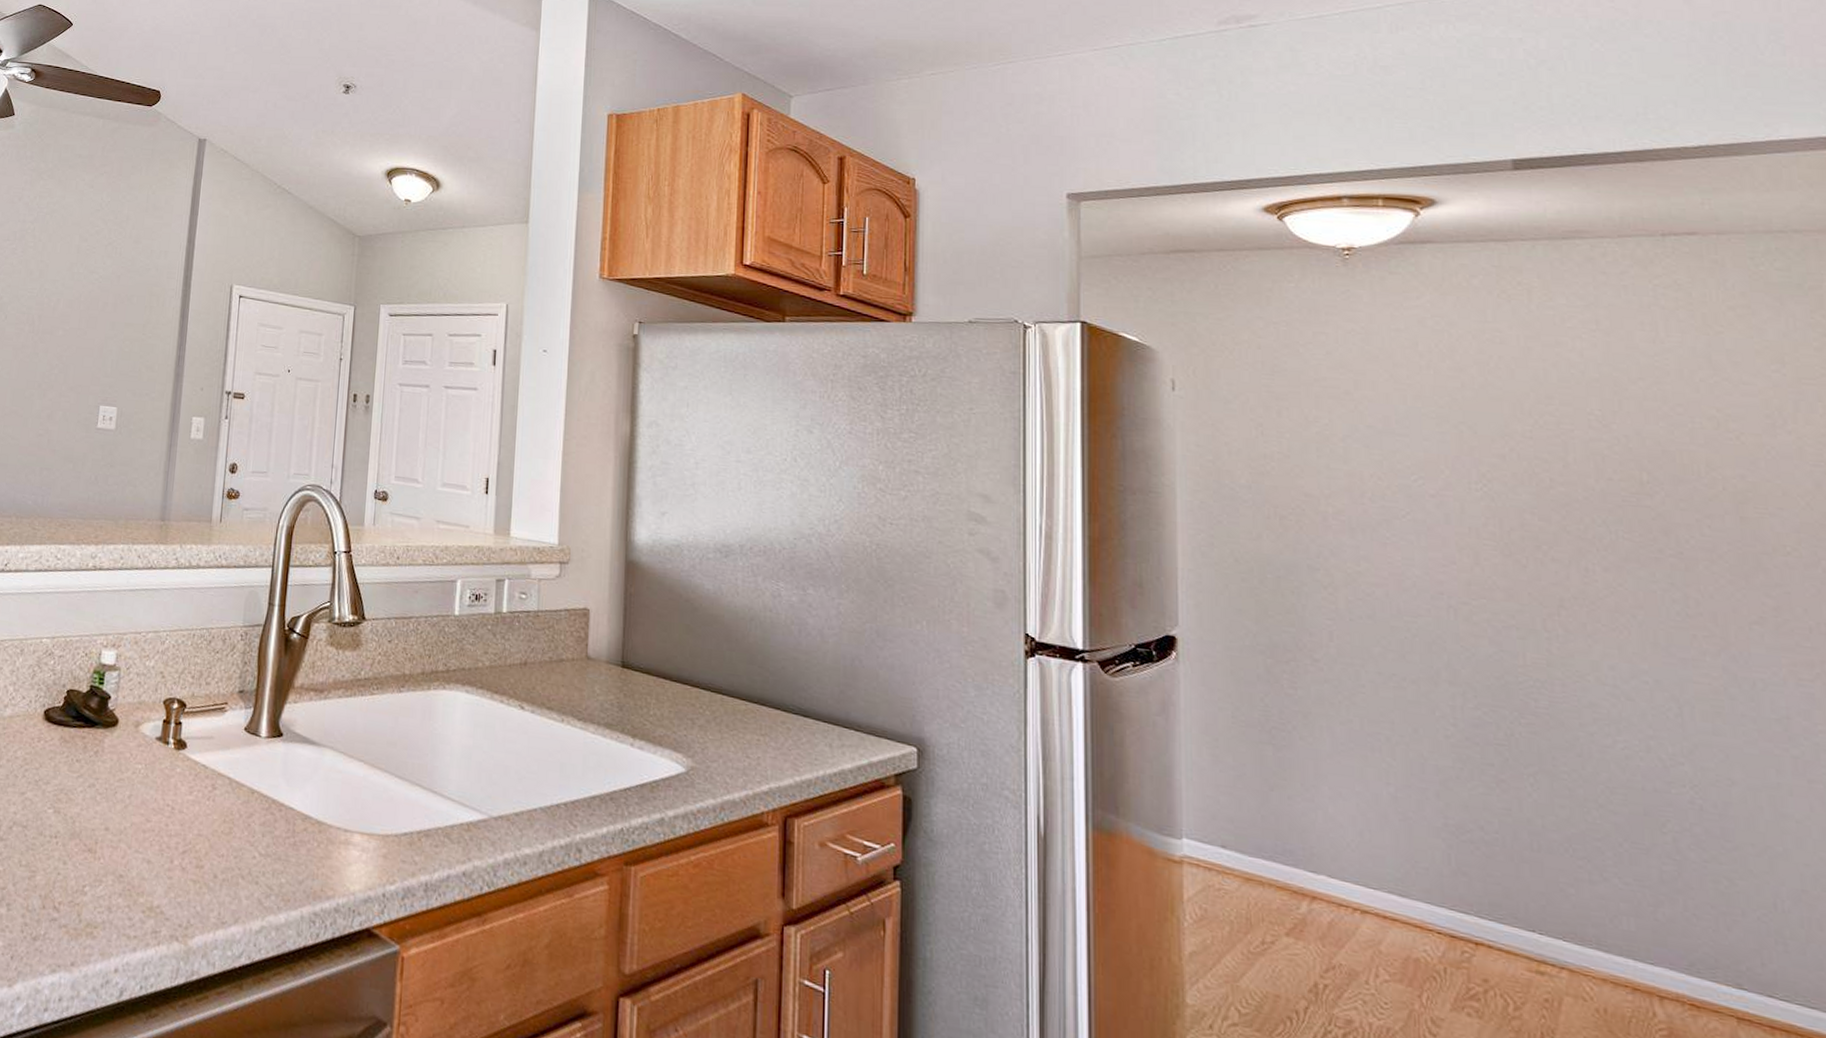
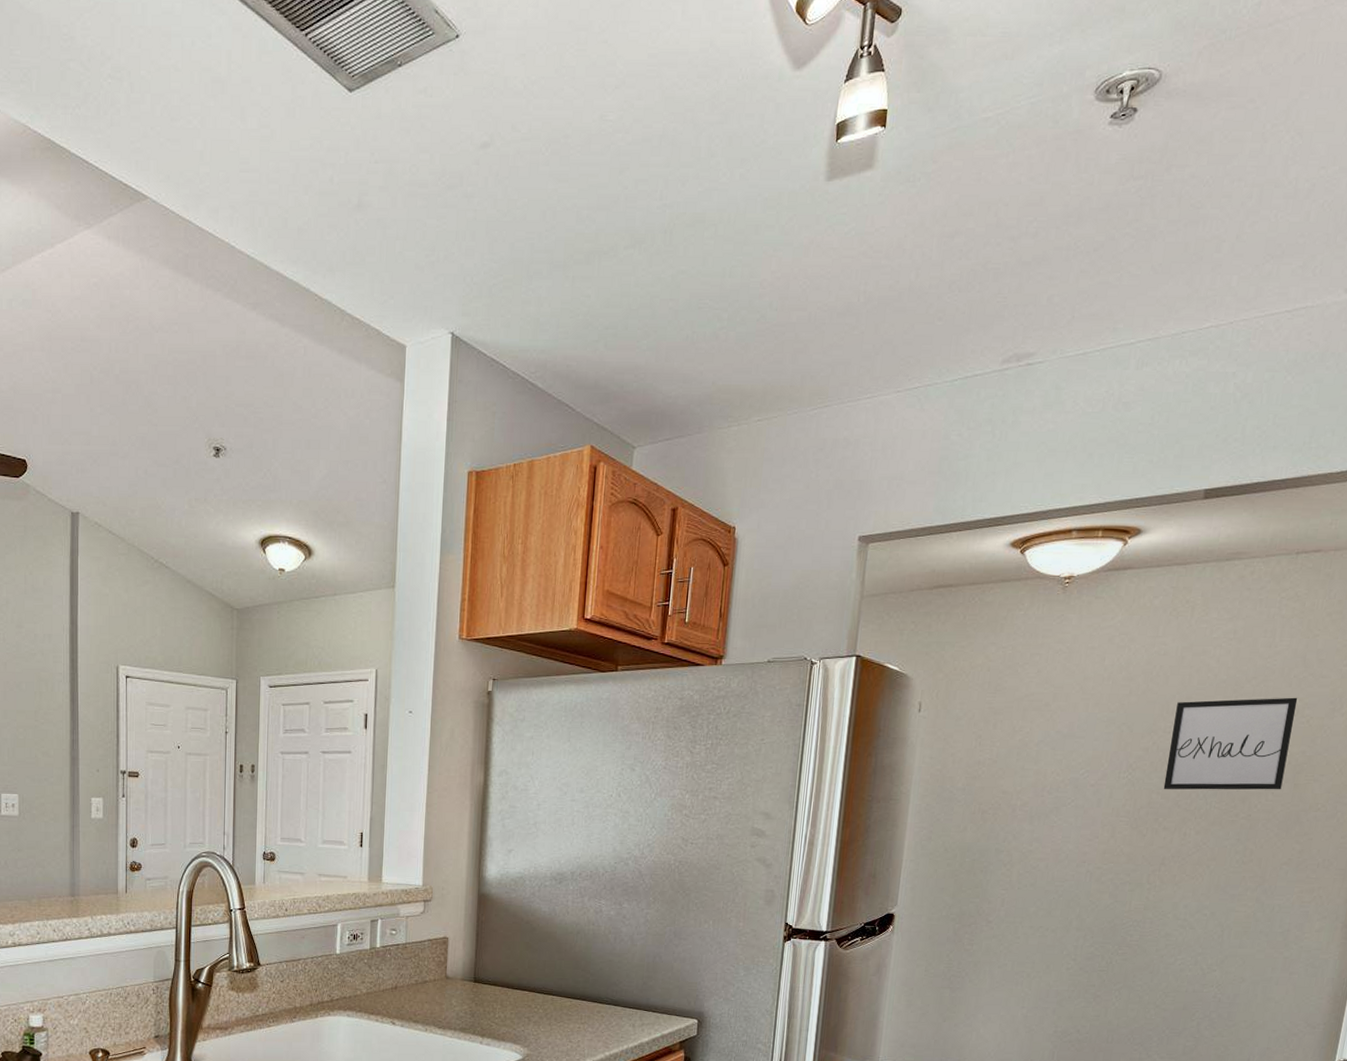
wall art: none [1534,401,1721,523] -> present [1163,697,1298,790]

